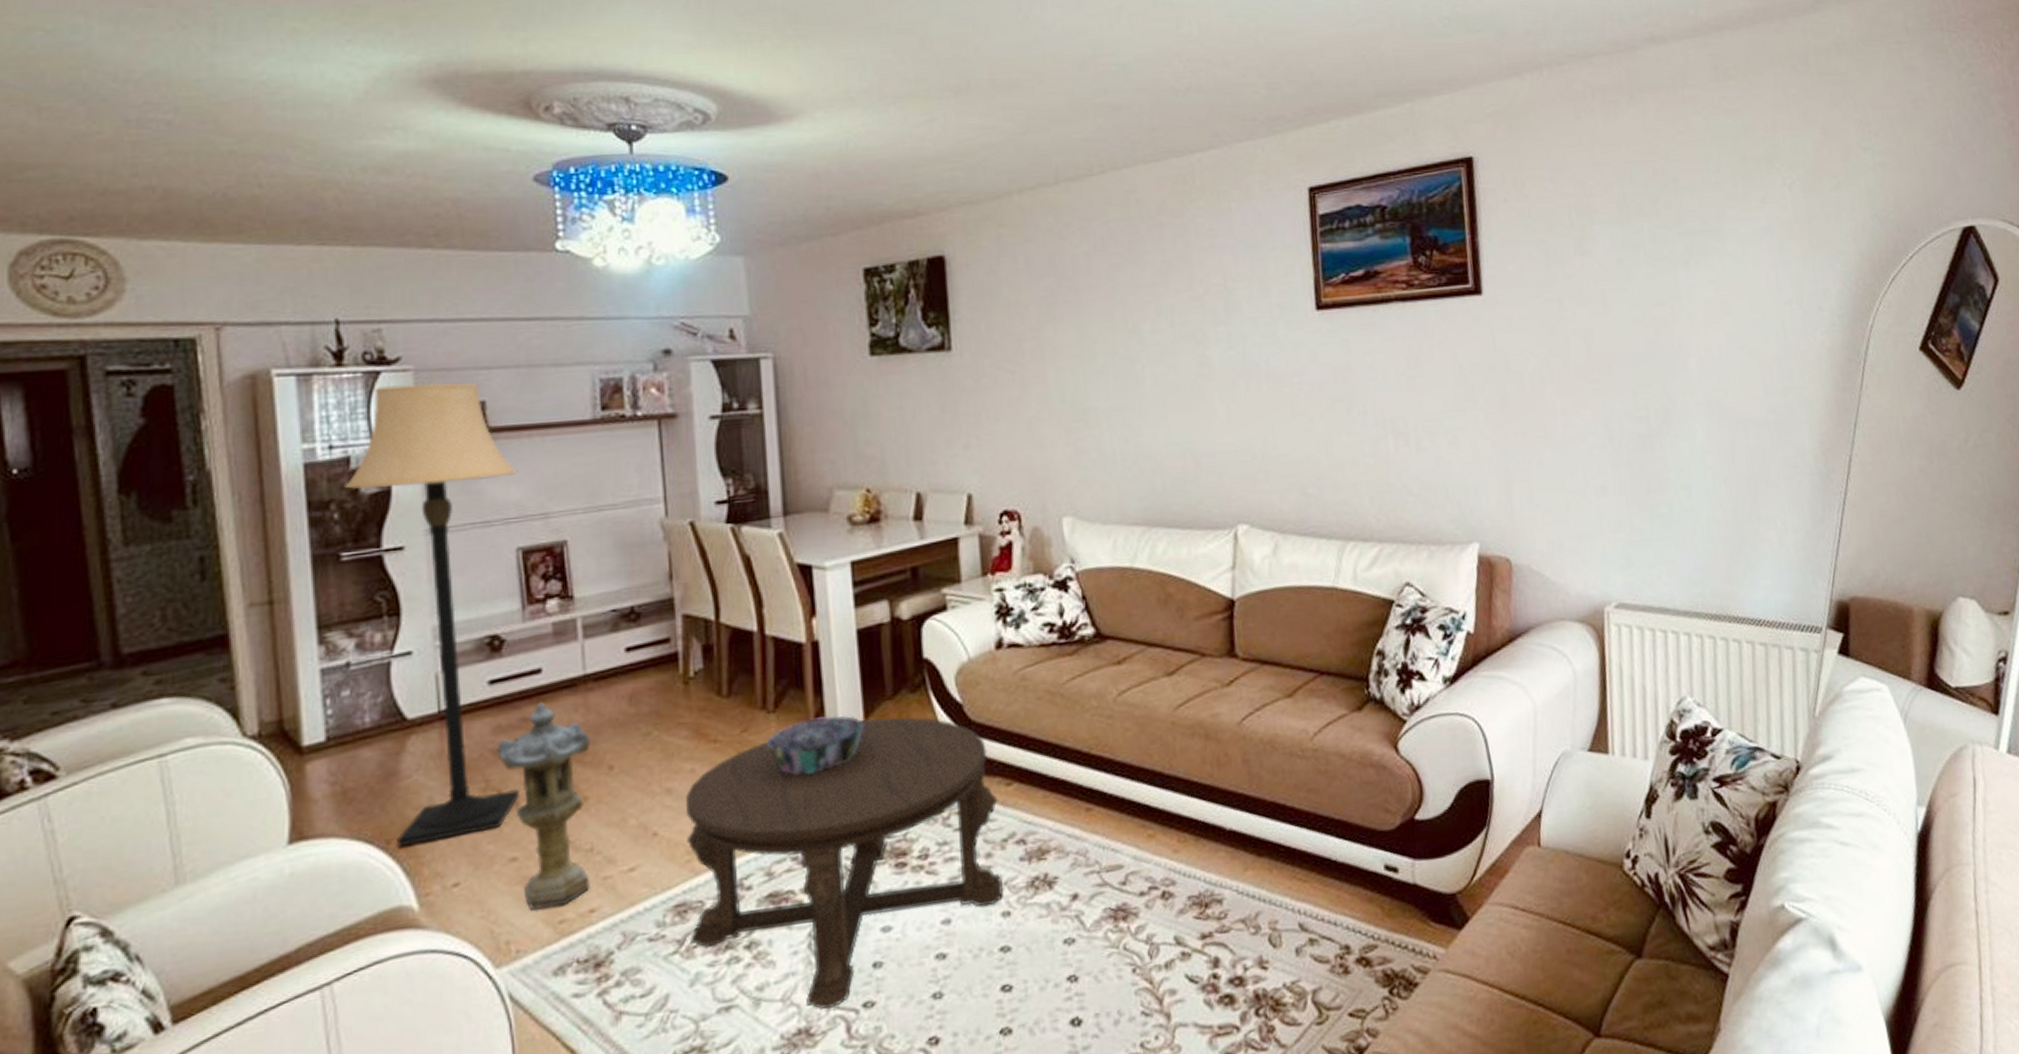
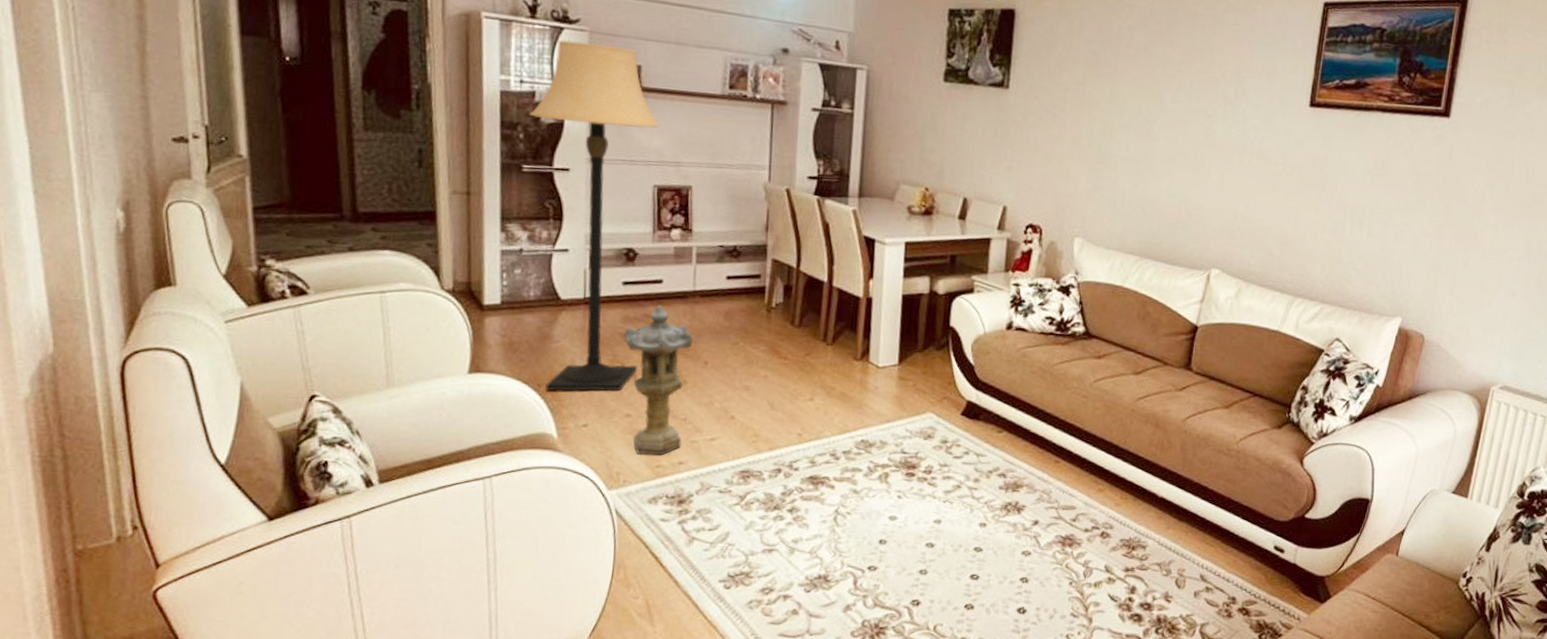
coffee table: present [686,716,1004,1011] -> none [749,364,990,566]
decorative bowl: present [767,715,866,776] -> none [823,355,899,397]

